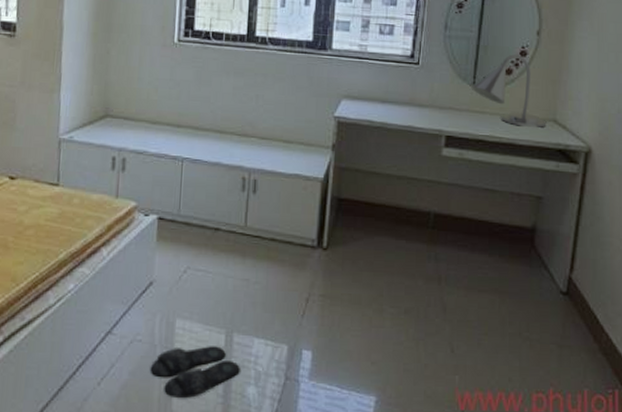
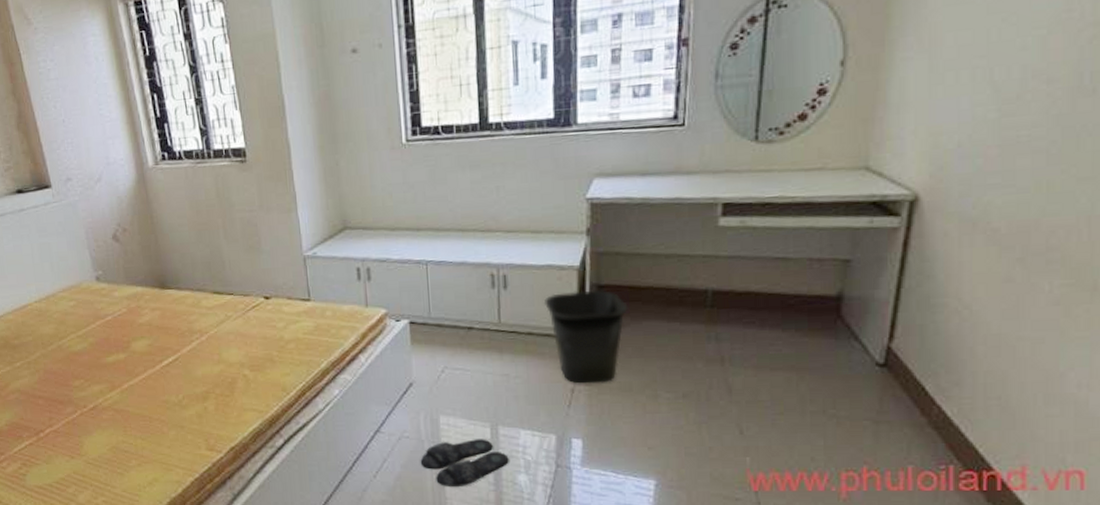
waste bin: none [288,201,363,295] -> present [543,289,628,384]
table lamp: present [471,54,547,128] -> none [752,94,856,181]

